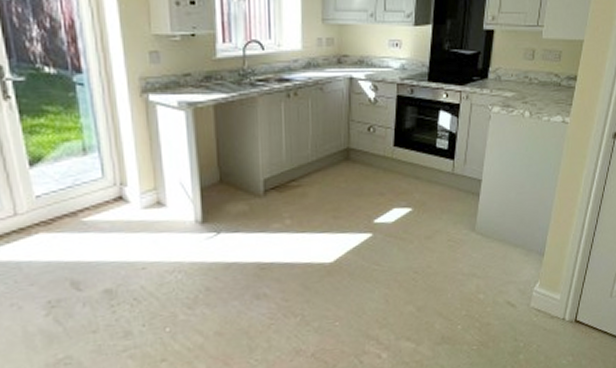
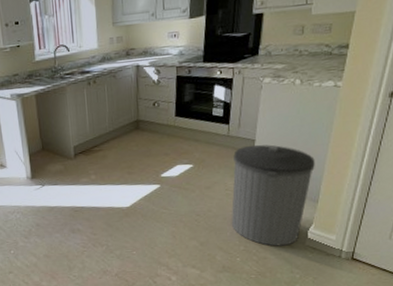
trash can: none [454,185,542,310] -> present [232,144,315,246]

